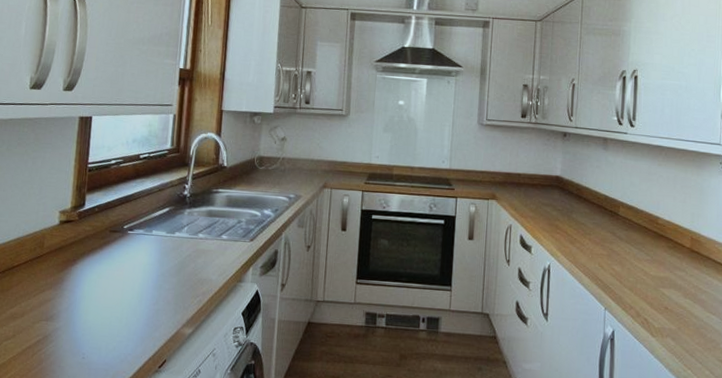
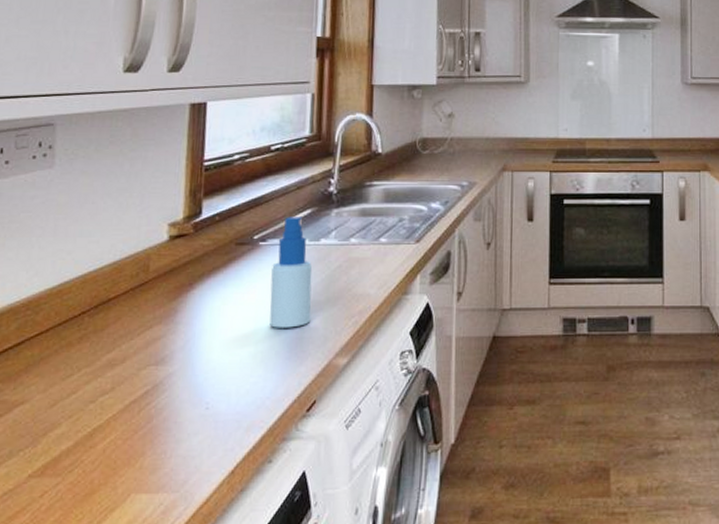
spray bottle: none [133,212,168,301] -> present [269,217,313,328]

